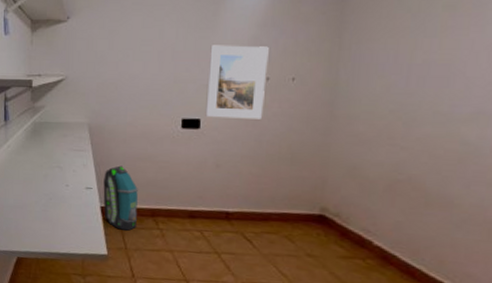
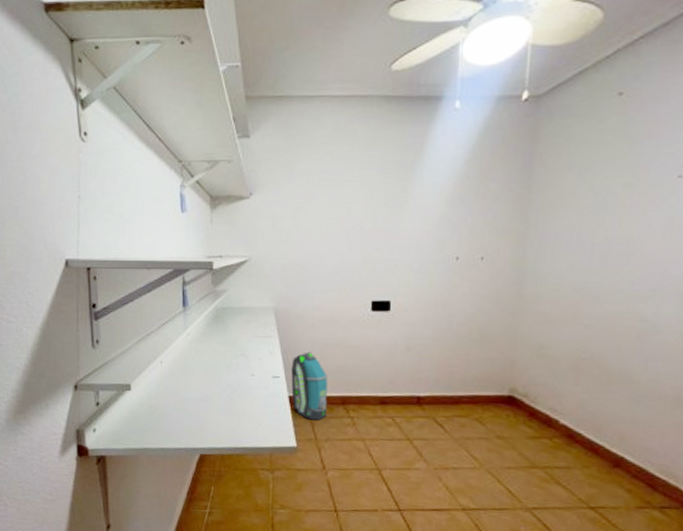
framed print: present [205,45,269,119] -> none [395,223,458,300]

